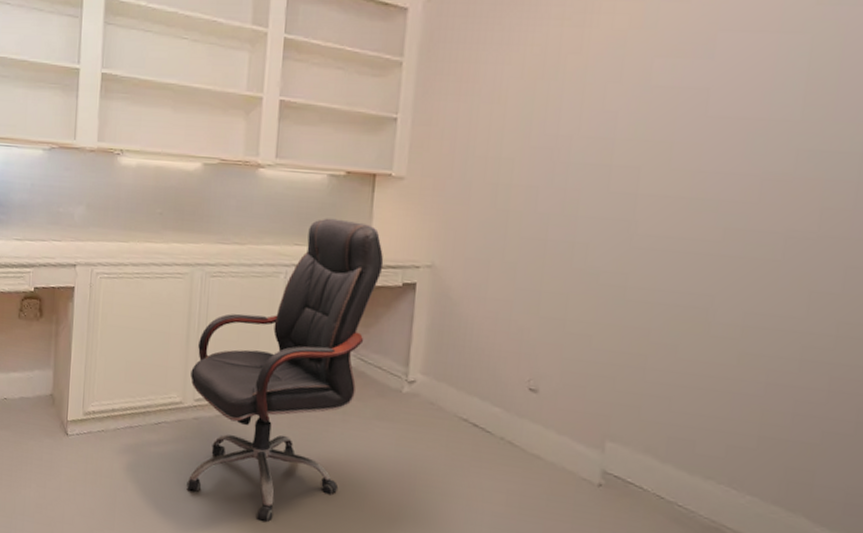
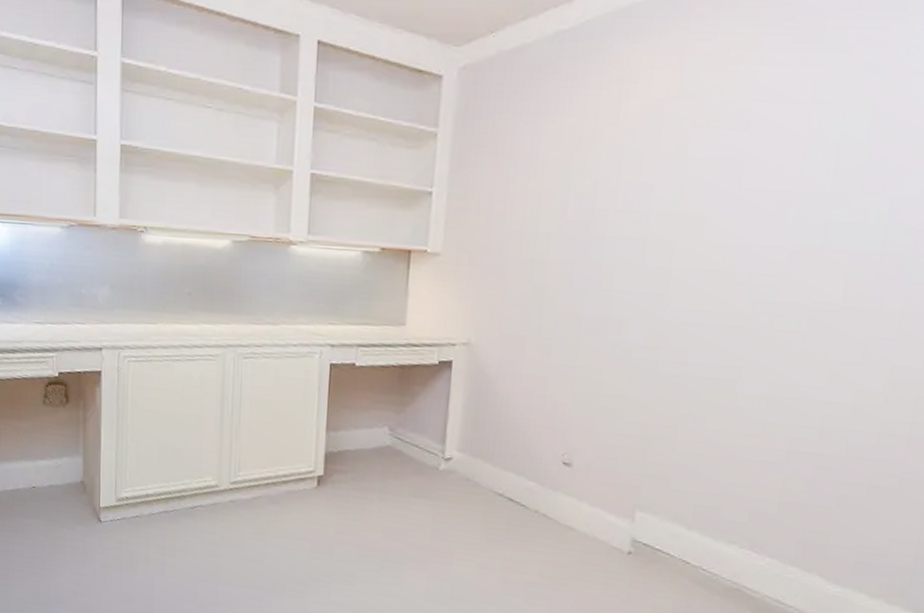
office chair: present [186,218,384,522] -> none [225,296,420,600]

